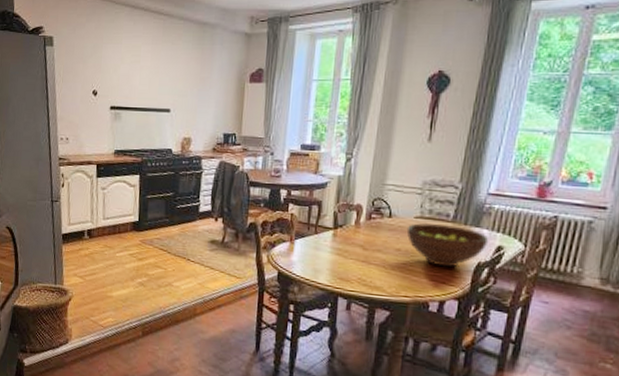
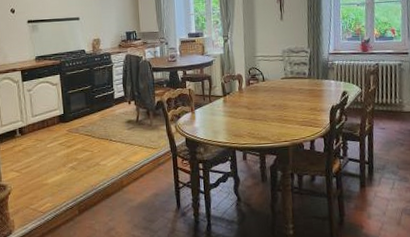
fruit bowl: present [406,222,489,268] -> none [277,80,336,114]

